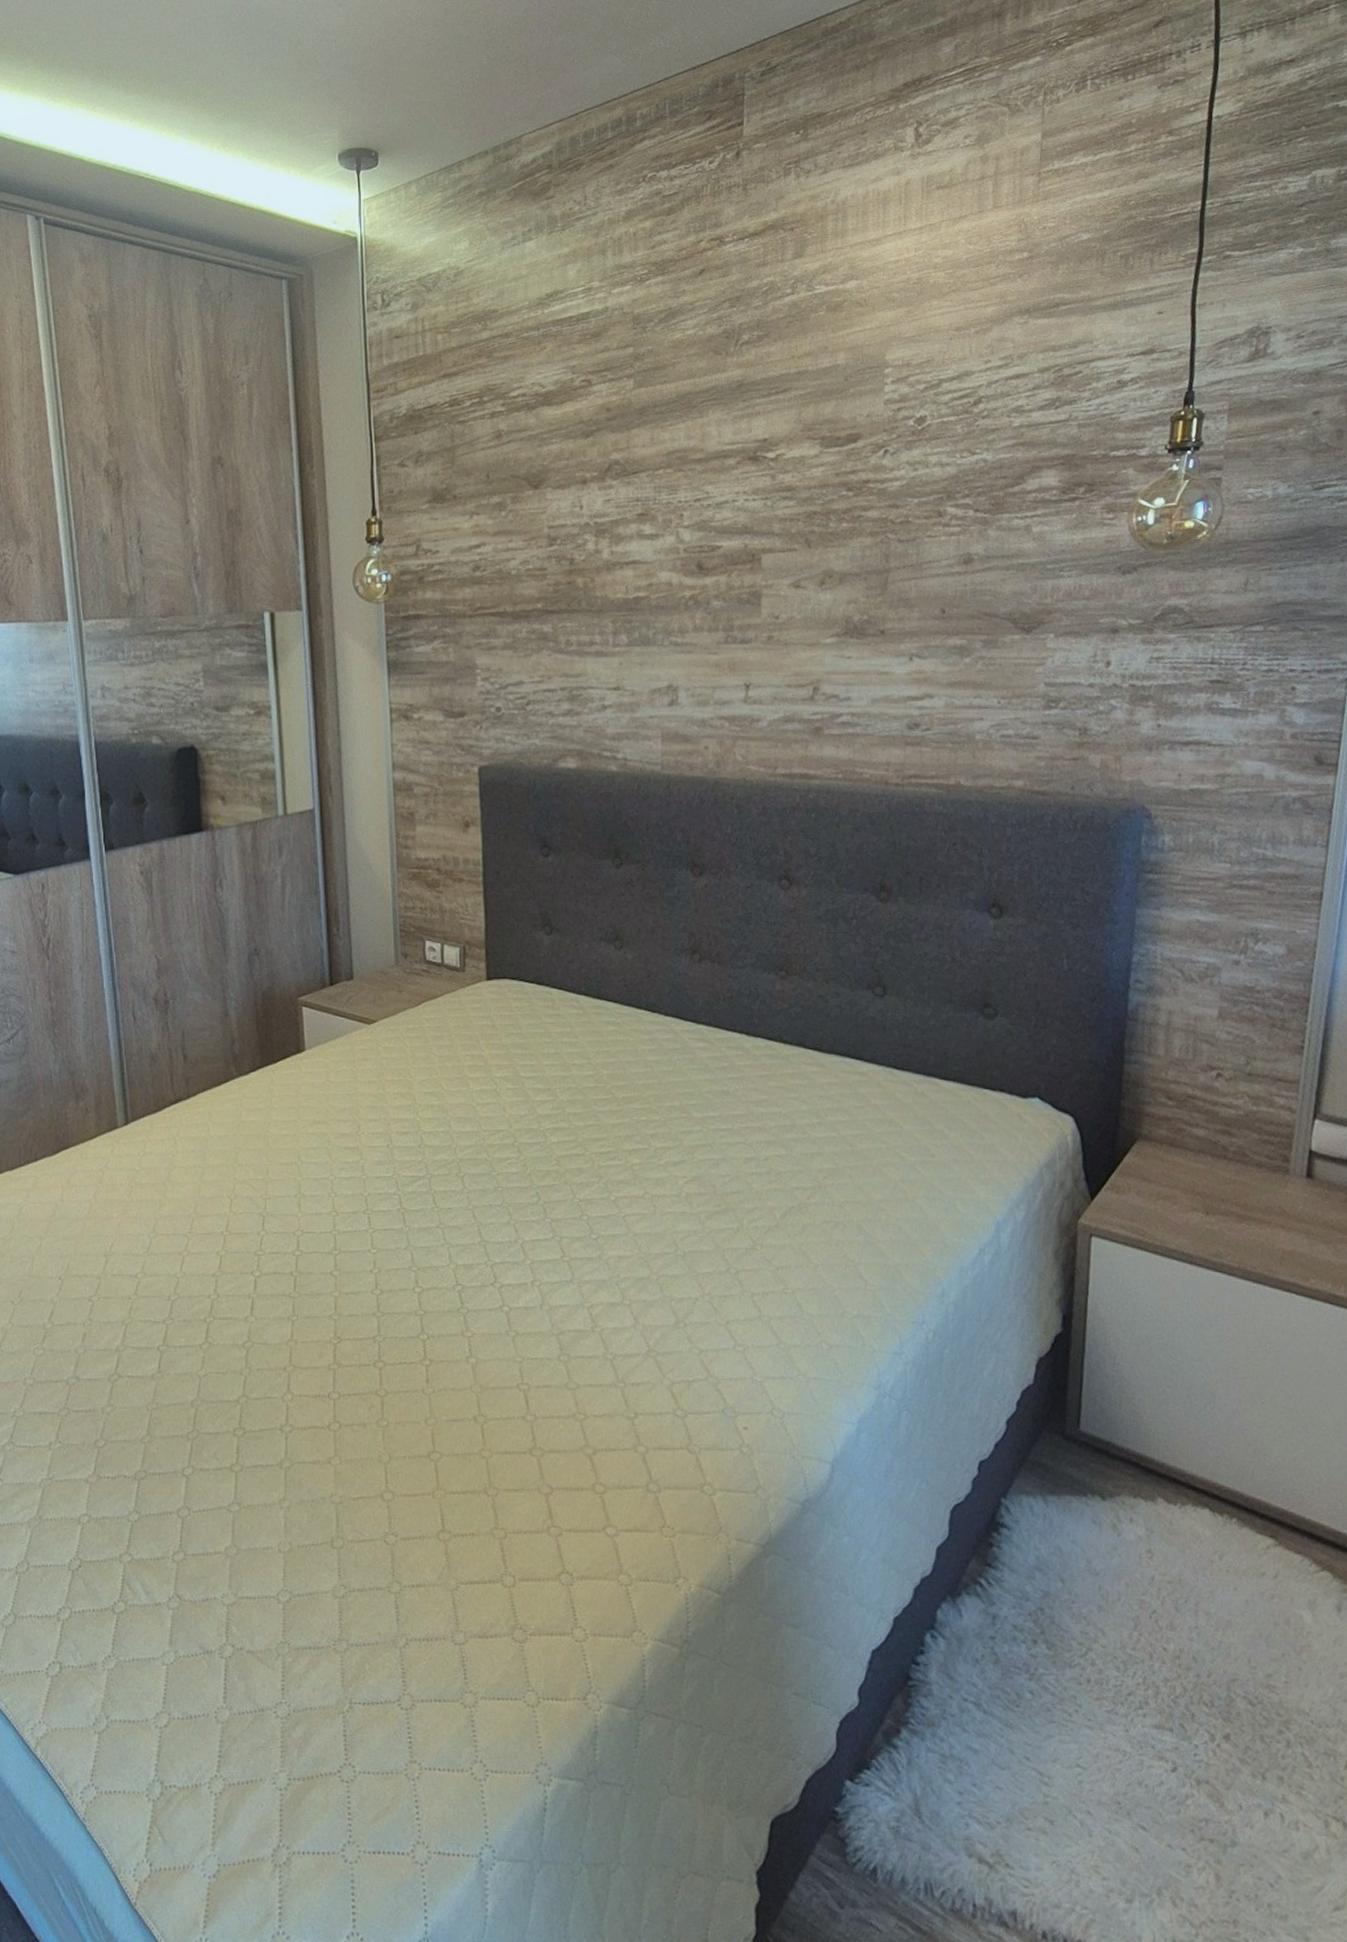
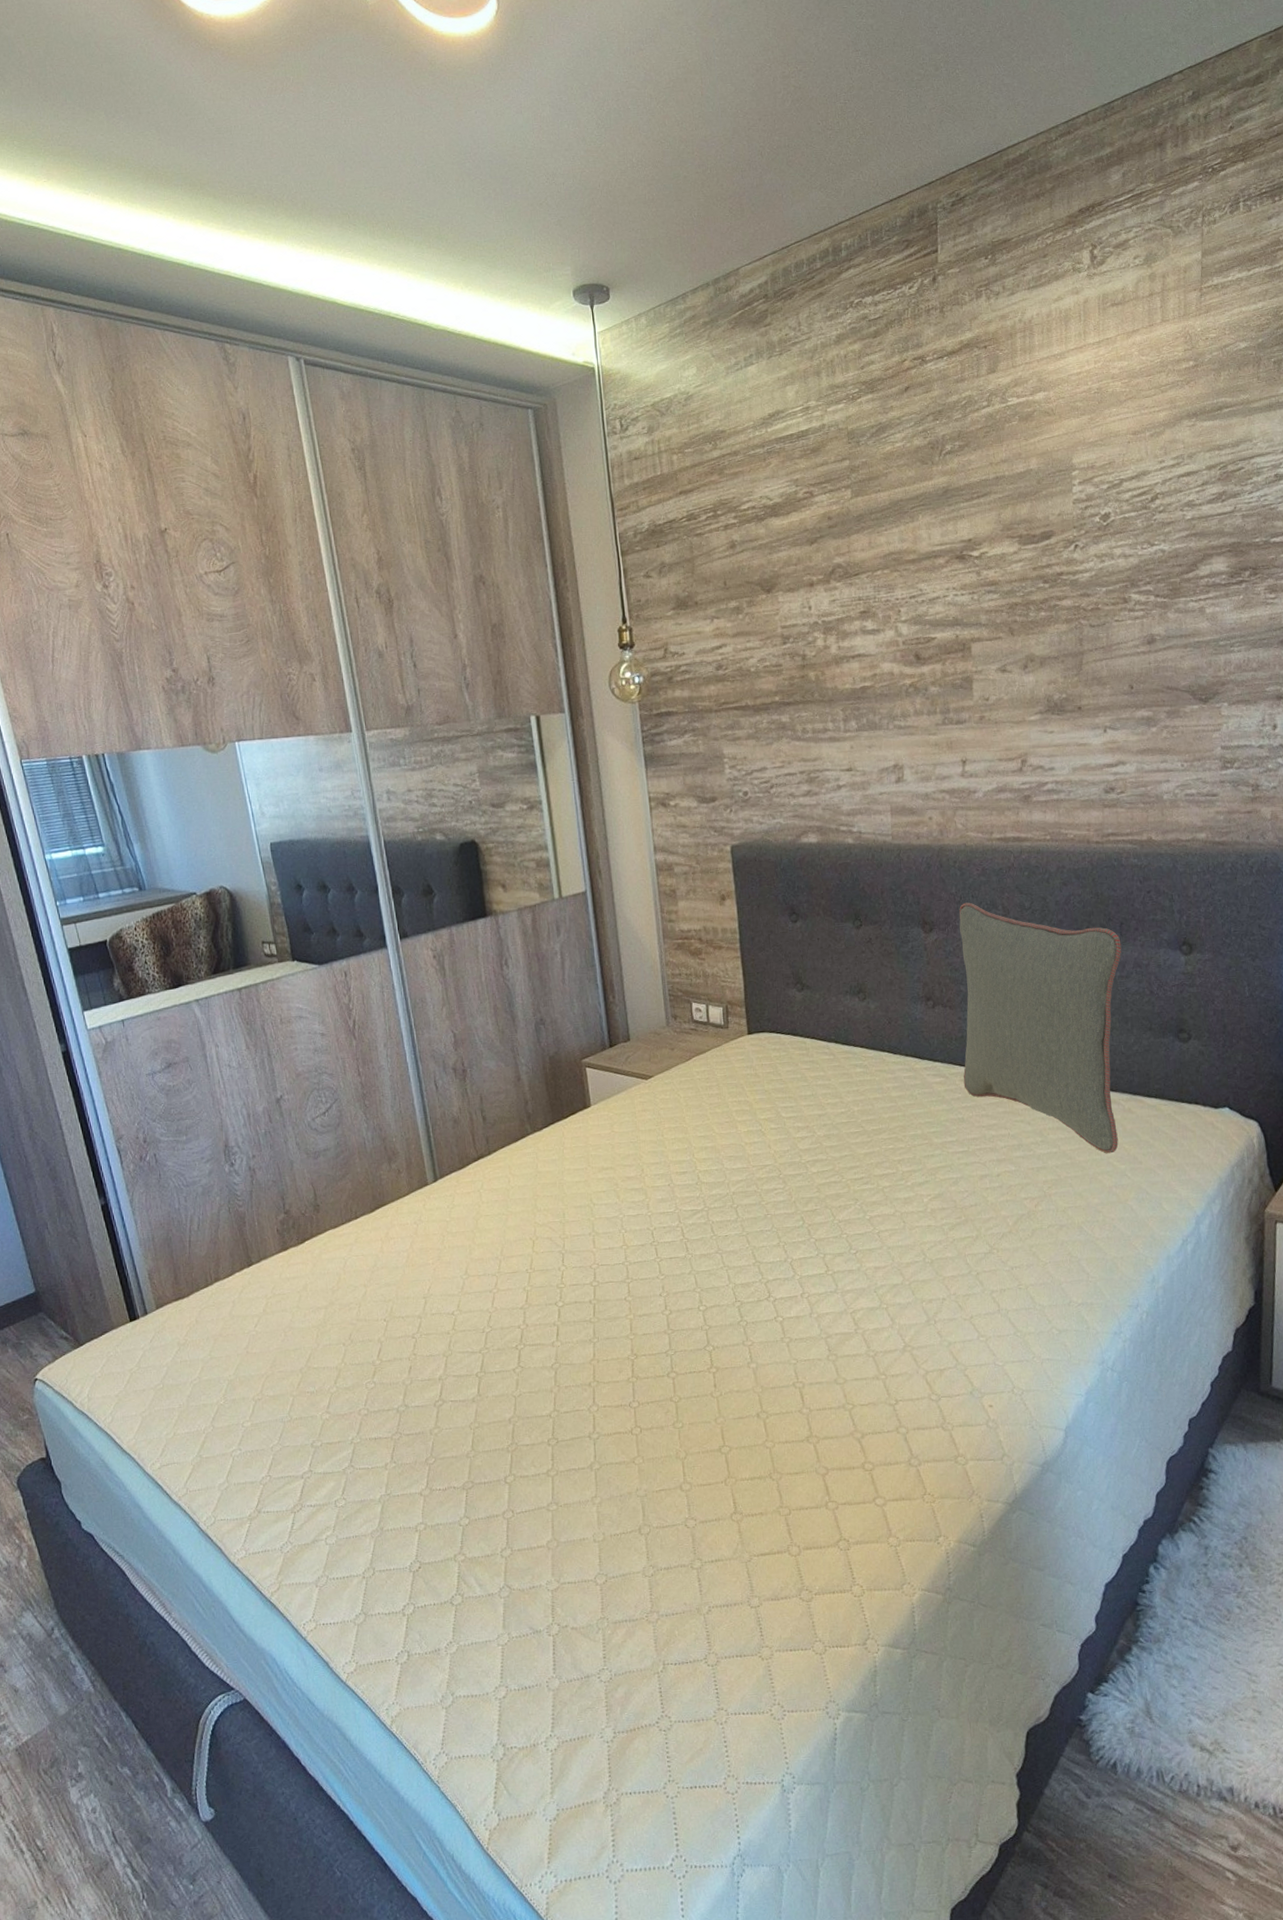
pillow: none [730,844,921,1143] -> present [959,902,1122,1154]

